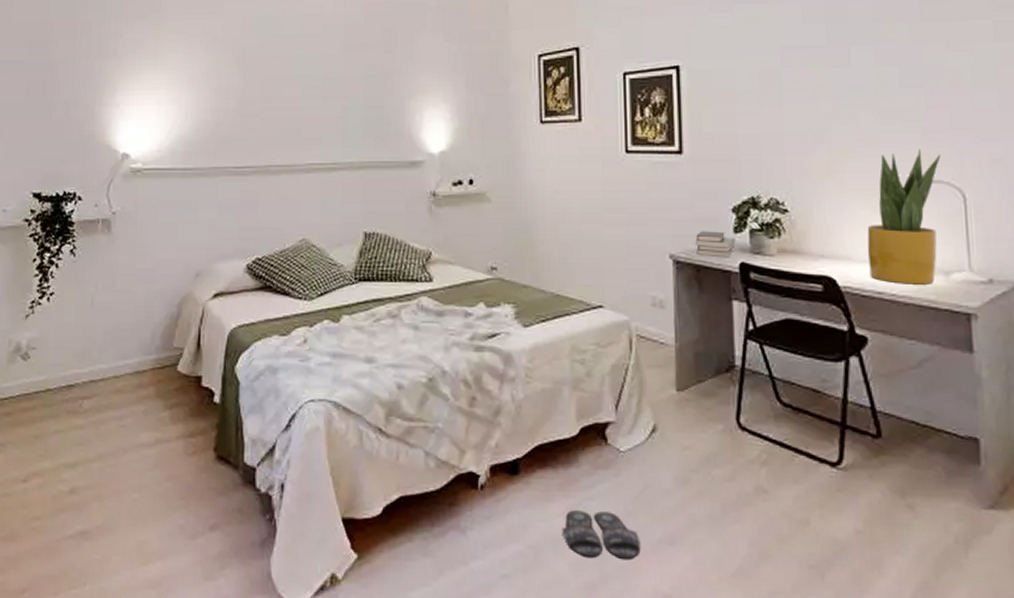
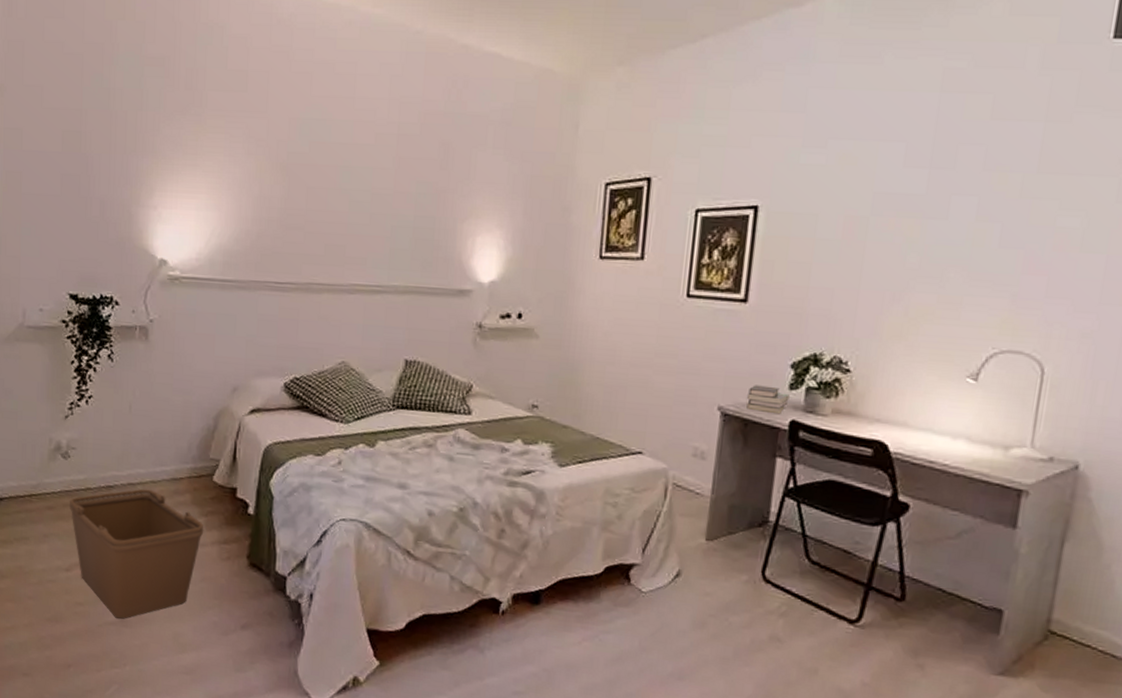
bicycle basket: none [27,385,169,531] -> present [69,489,204,619]
slippers: present [561,510,641,559] -> none [575,641,651,689]
planter: present [867,149,941,285] -> none [924,316,1027,458]

